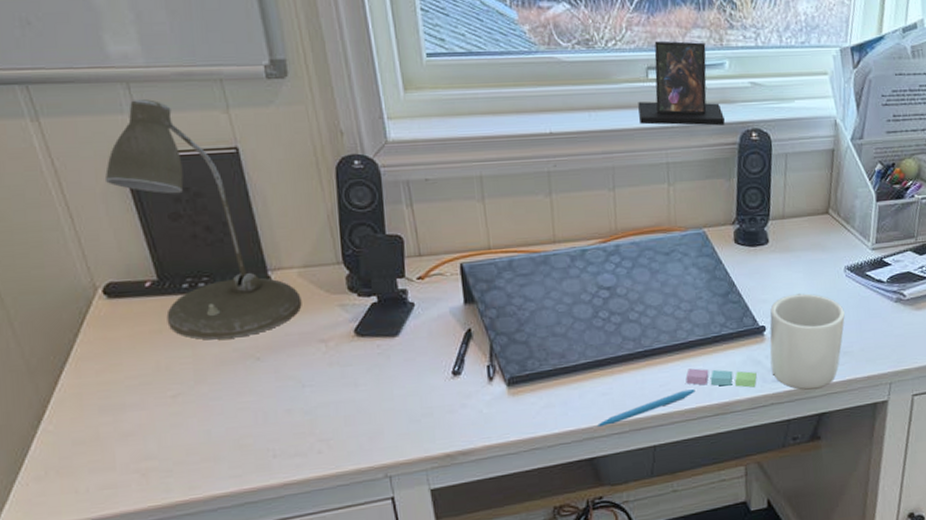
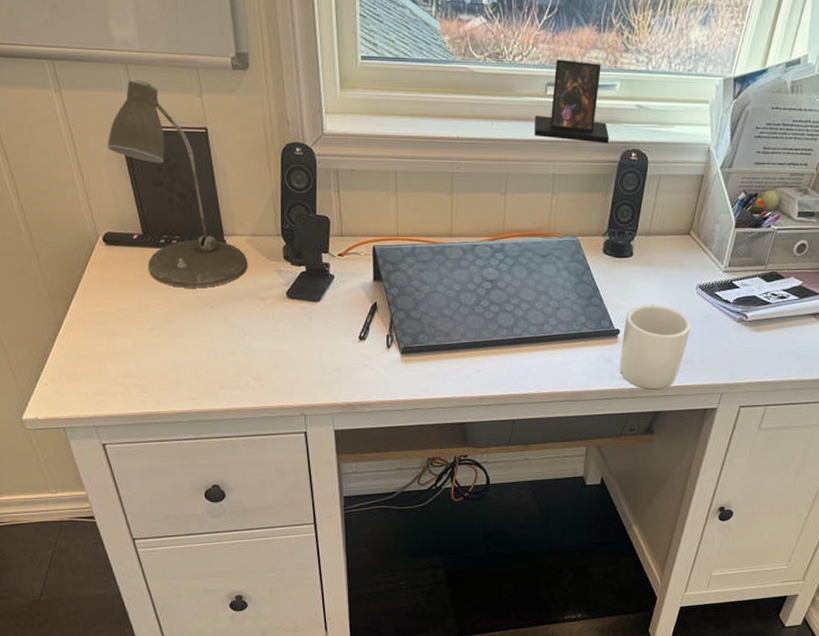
pen: present [596,389,695,427] -> none [469,376,553,398]
sticky notes: present [685,368,757,388] -> none [546,359,607,381]

